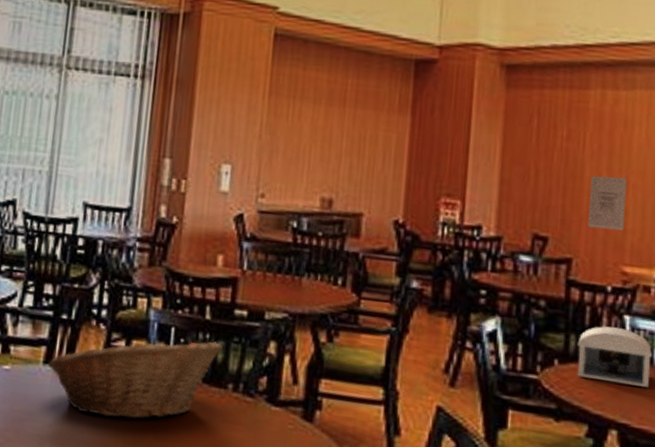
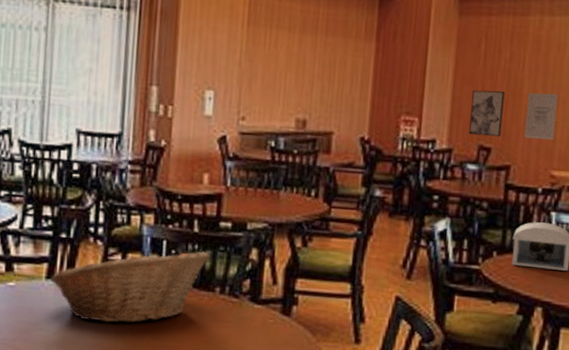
wall art: none [521,171,562,226] -> present [469,90,505,137]

